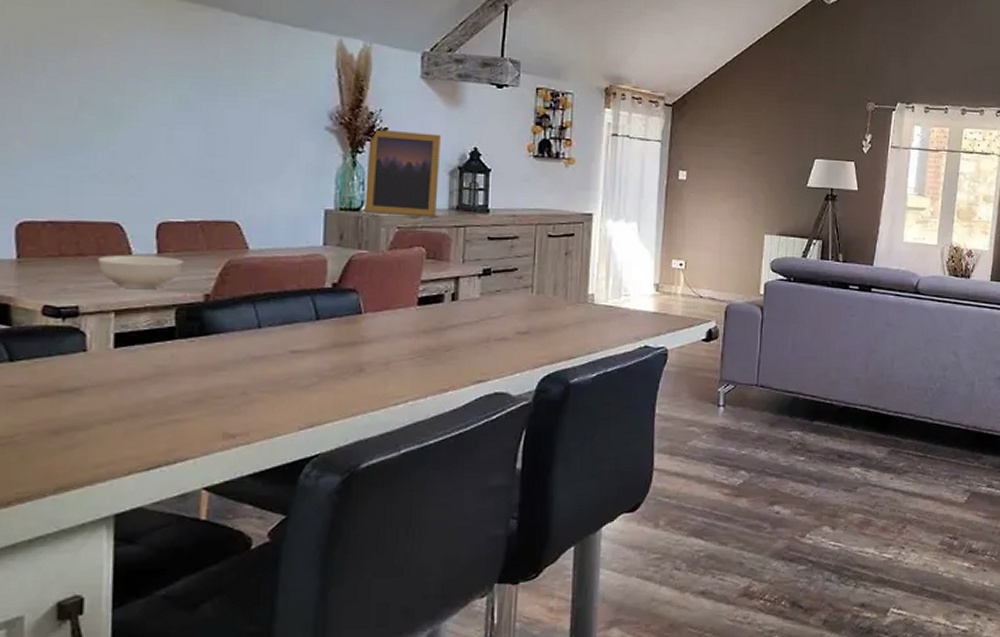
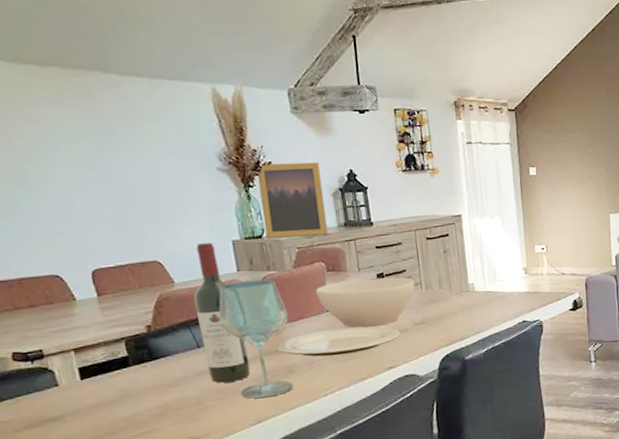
bowl: present [97,255,183,290] -> none [47,298,122,330]
wine bottle: none [264,208,315,373] -> present [193,243,251,383]
wine glass: none [290,257,371,398] -> present [218,279,294,399]
plate: none [349,327,498,357] -> present [276,326,401,357]
bowl: none [408,272,526,330] -> present [315,277,415,328]

